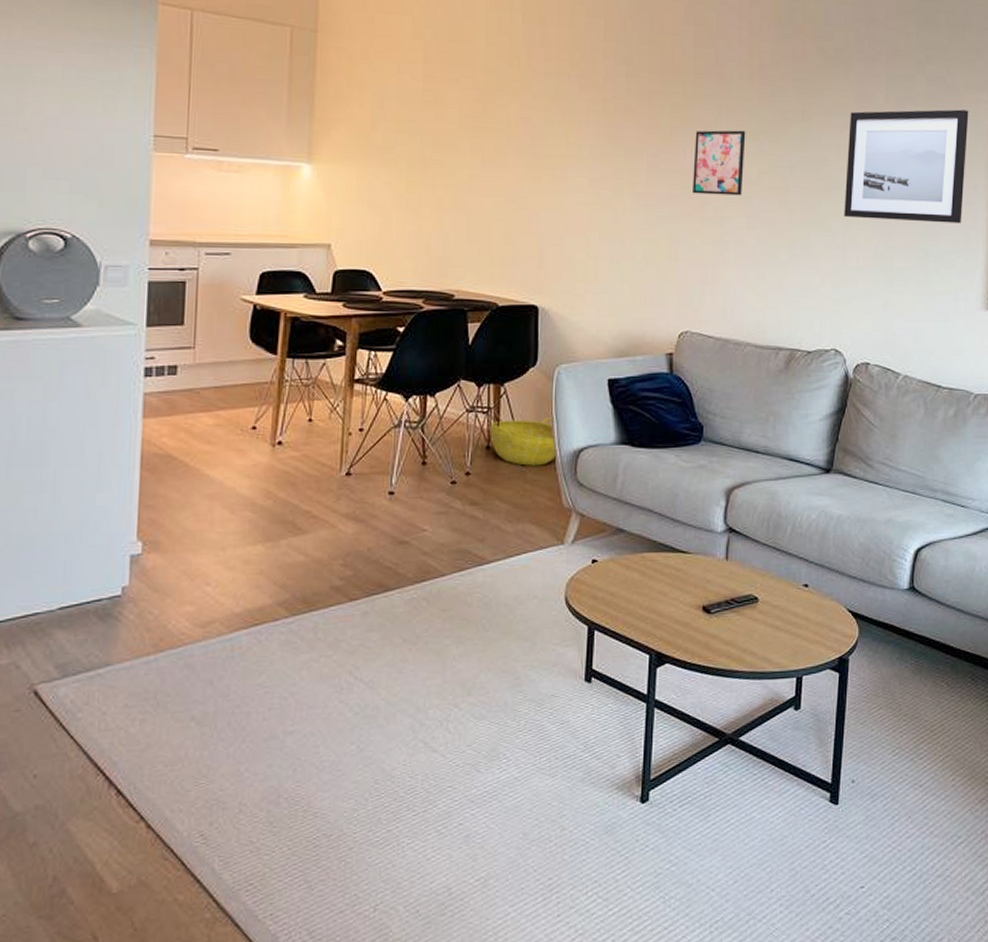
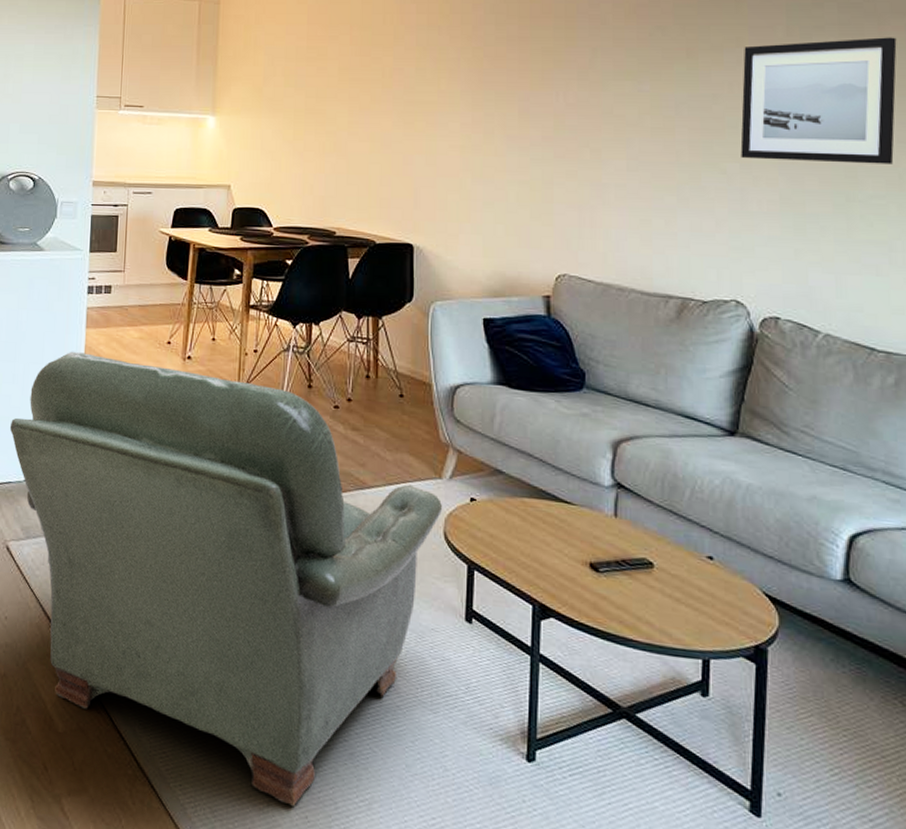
armchair: none [35,446,565,904] -> present [9,351,443,806]
basket: present [490,418,557,466] -> none [369,351,434,399]
wall art: present [692,130,746,196] -> none [567,71,624,137]

